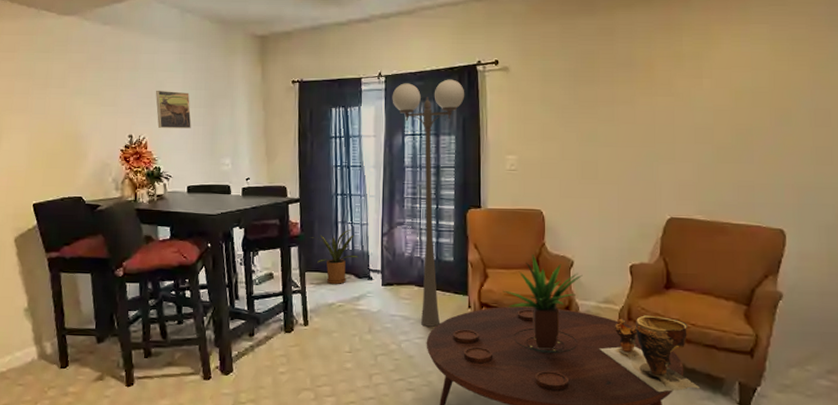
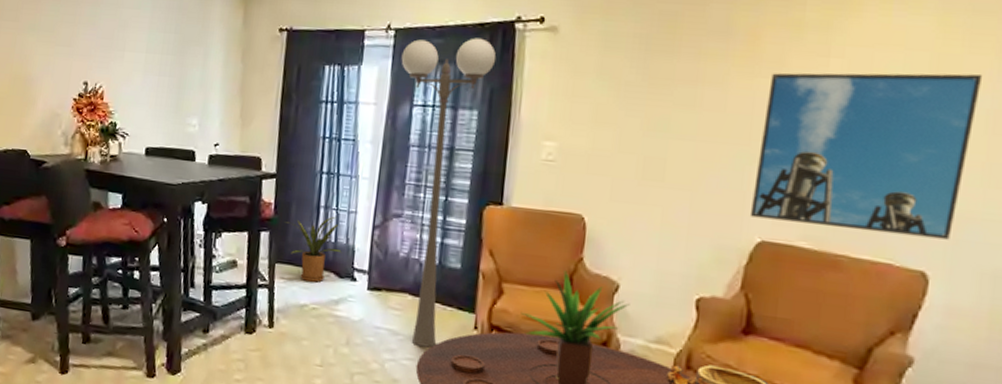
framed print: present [156,90,191,128] -> none [117,30,157,79]
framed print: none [660,85,803,204] -> present [749,73,981,240]

